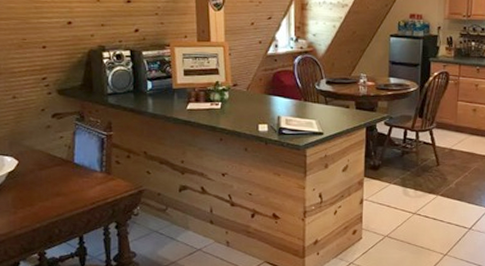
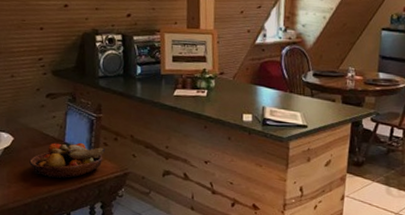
fruit bowl: none [36,162,117,201] -> present [29,142,105,179]

